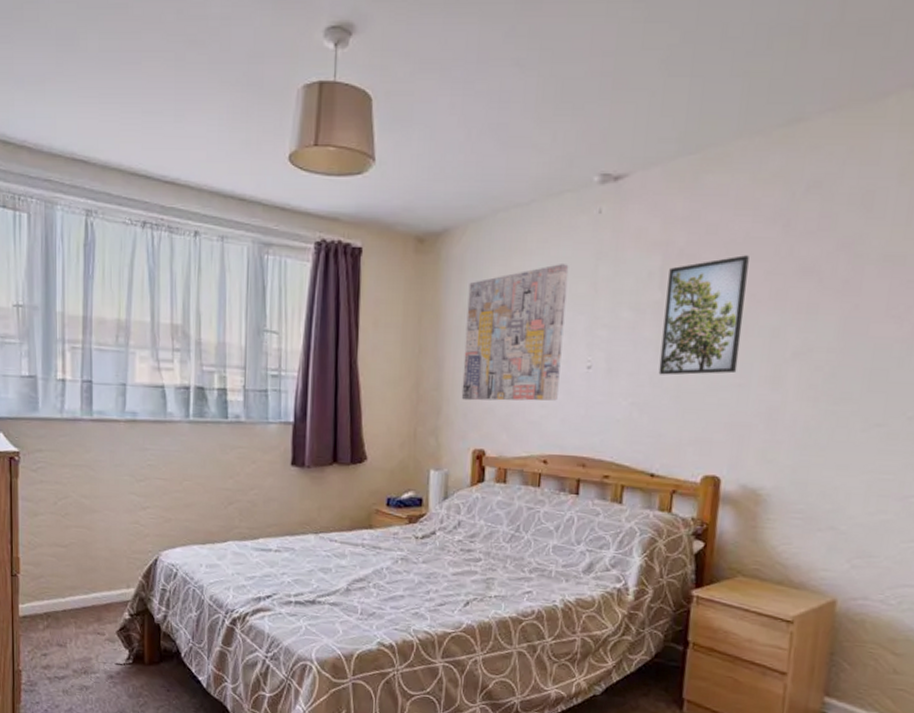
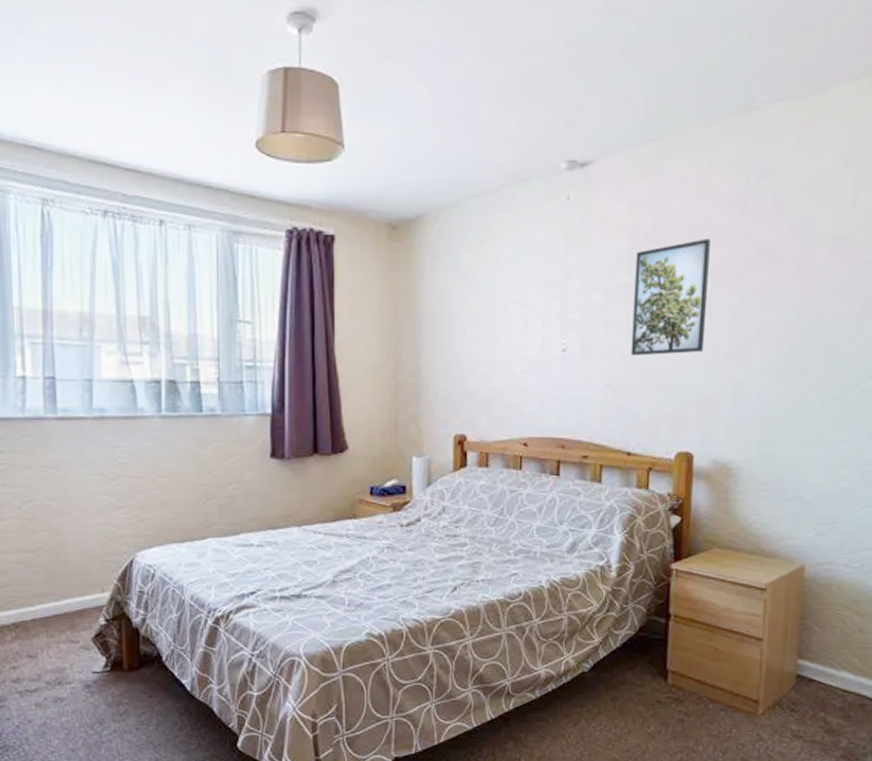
wall art: present [461,264,569,401] -> none [440,249,541,386]

